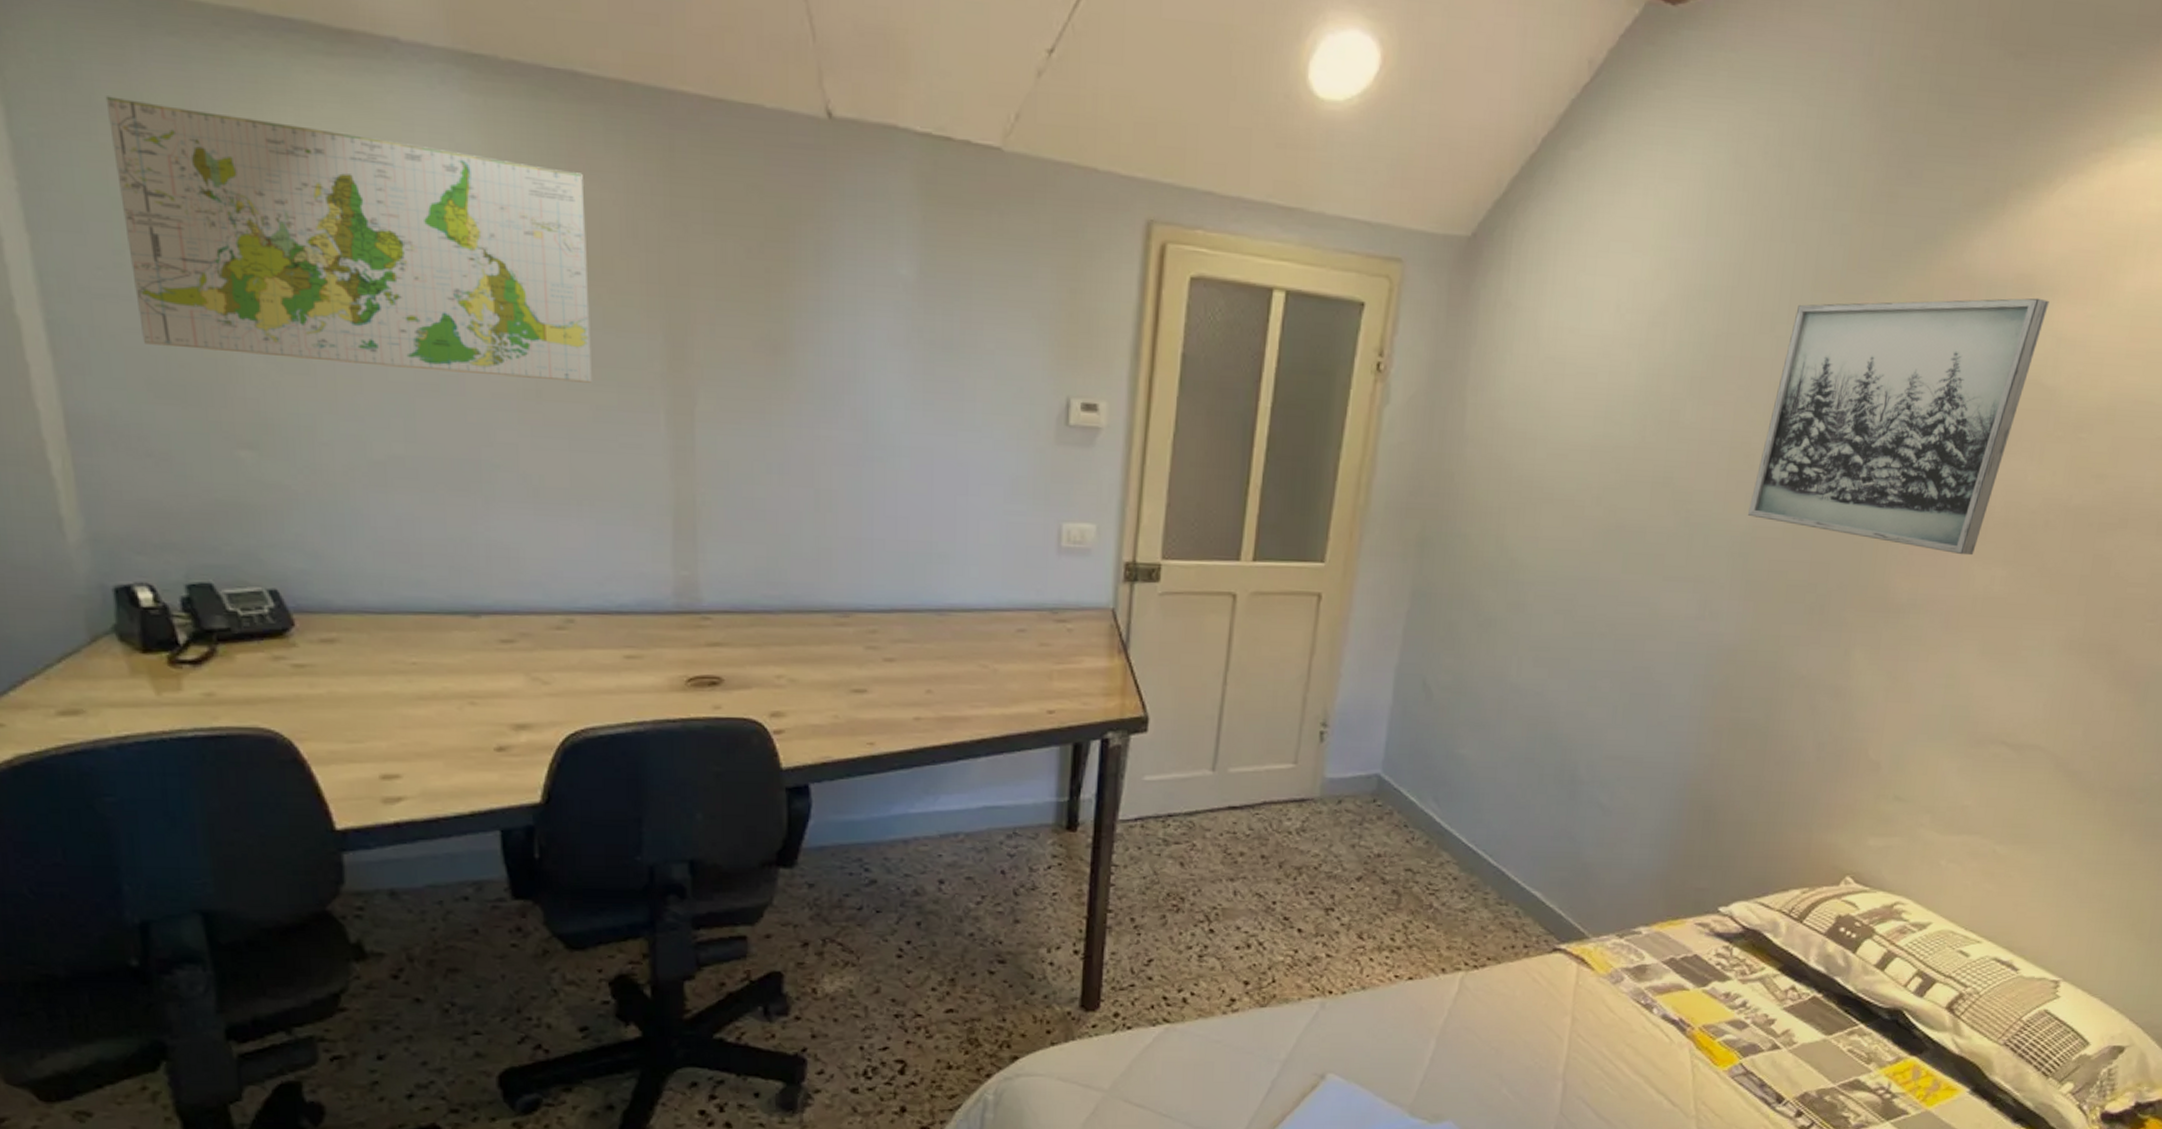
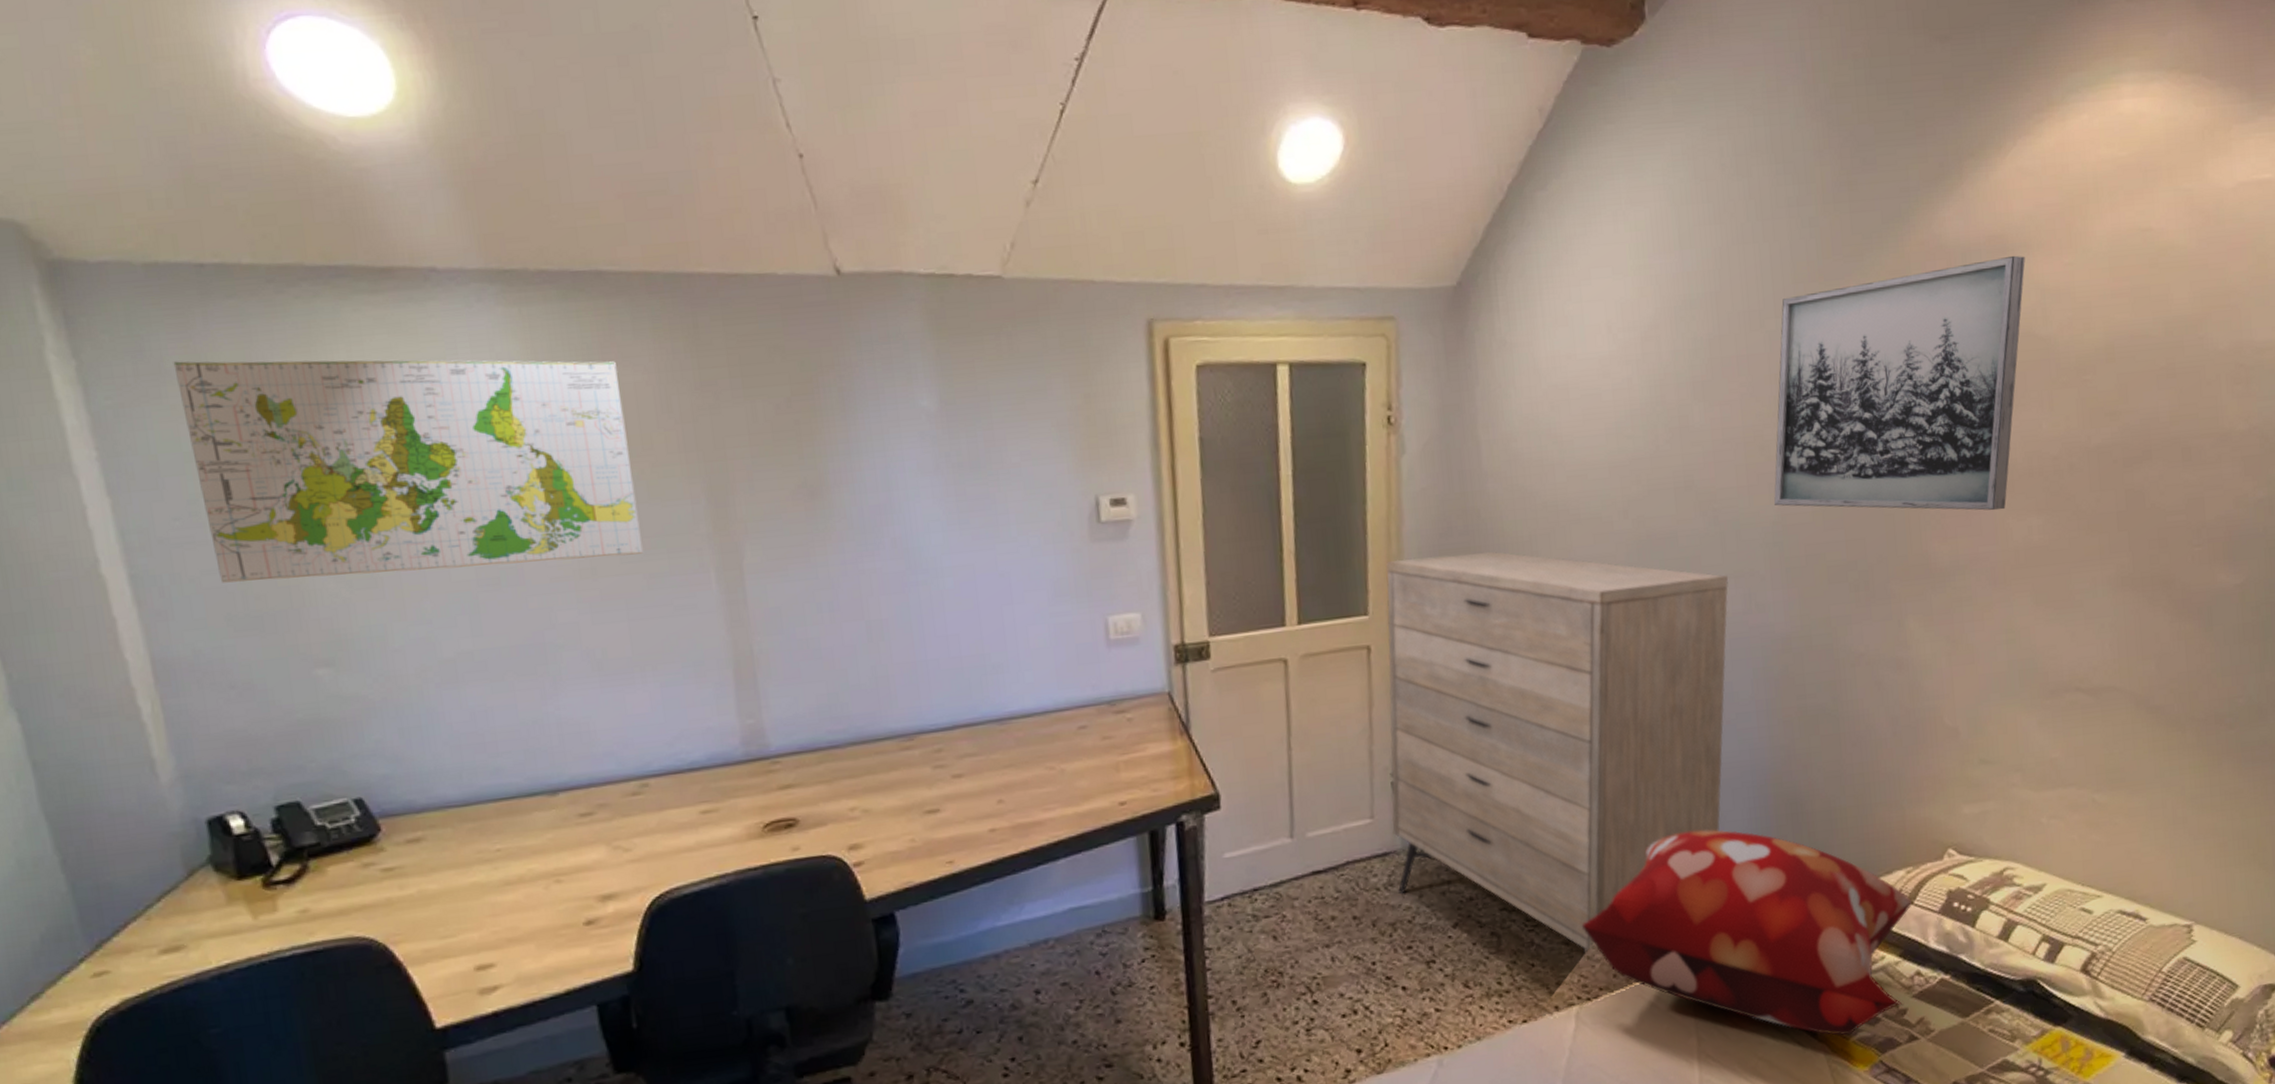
dresser: none [1310,511,1688,924] -> present [1386,551,1728,955]
decorative pillow: none [1482,823,1802,1036] -> present [1582,829,1913,1036]

